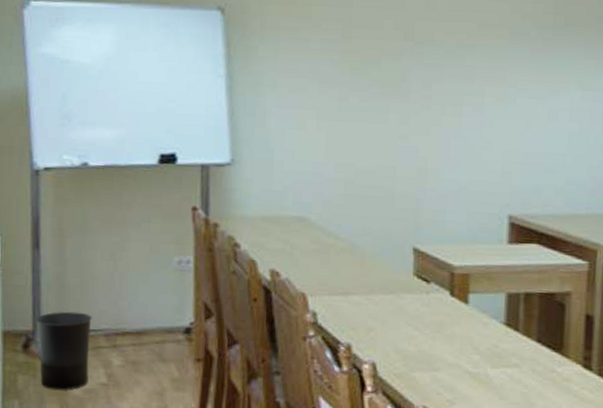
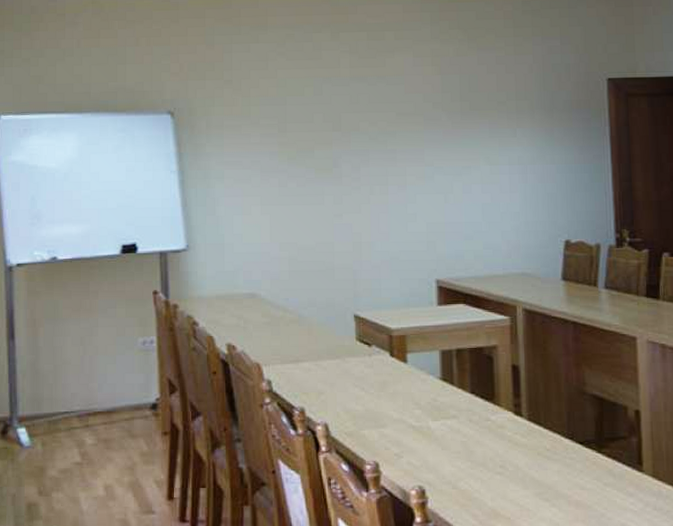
waste bin: present [35,311,92,390] -> none [12,396,65,472]

